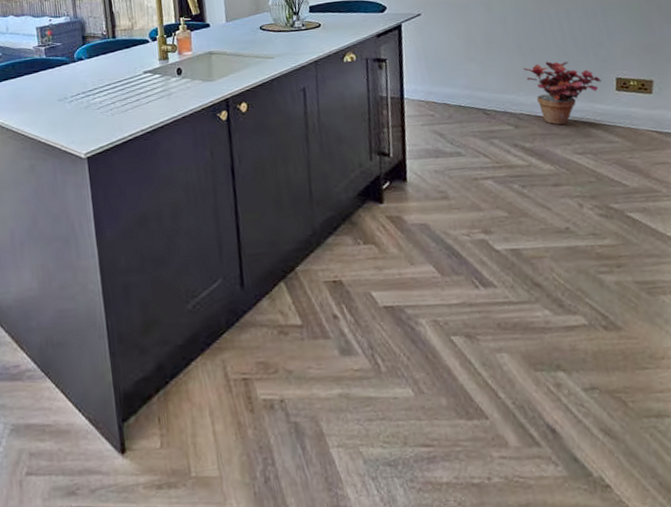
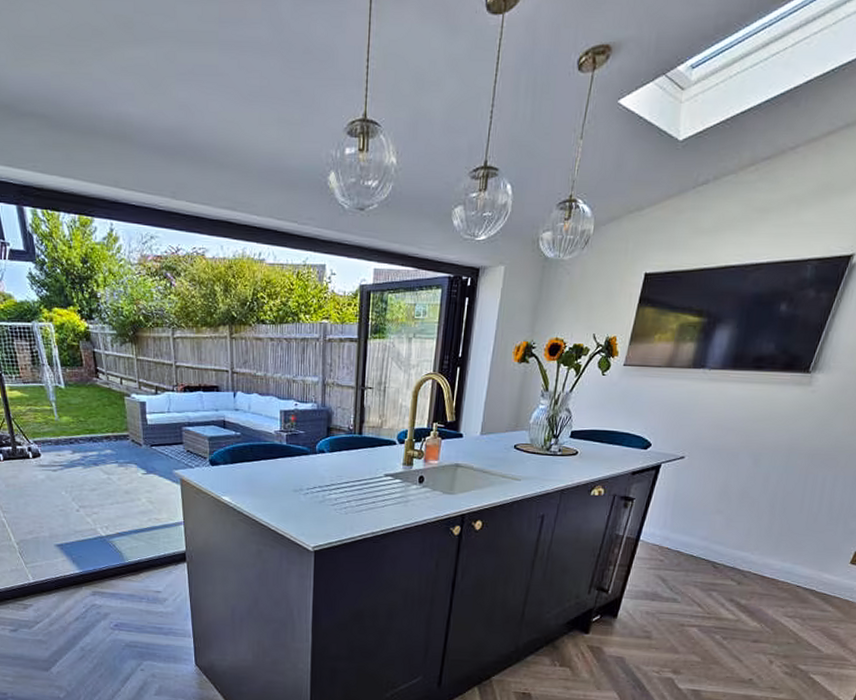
potted plant: present [523,61,602,125] -> none [767,525,840,588]

